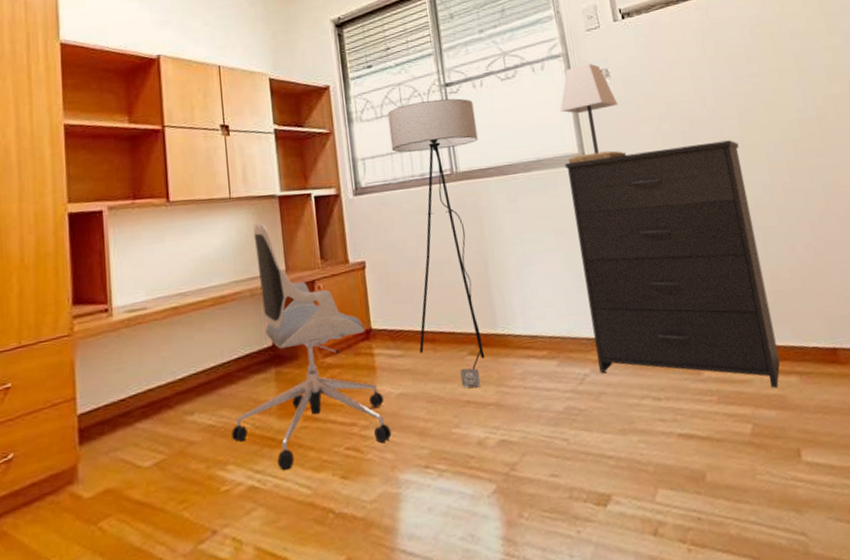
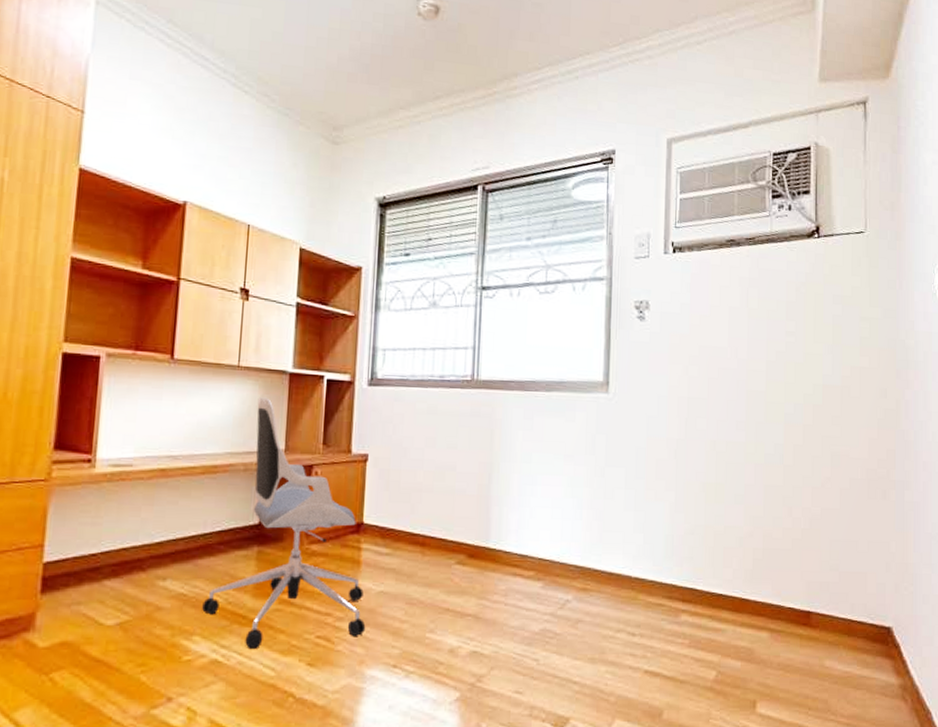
floor lamp: present [387,98,485,389] -> none [408,301,507,597]
lamp: present [560,63,627,164] -> none [591,292,652,393]
dresser: present [564,140,780,388] -> none [582,389,761,640]

